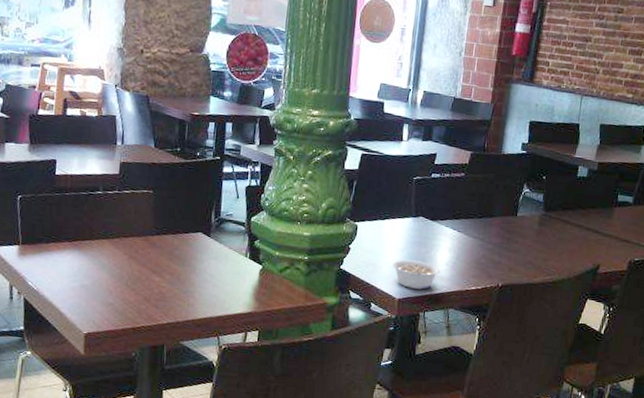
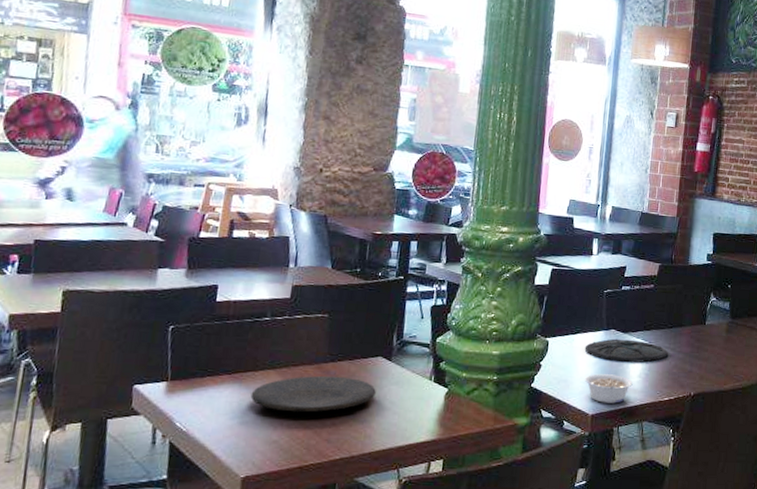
plate: none [88,247,197,280] -> present [250,375,376,412]
plate: none [393,226,477,251] -> present [584,338,668,363]

